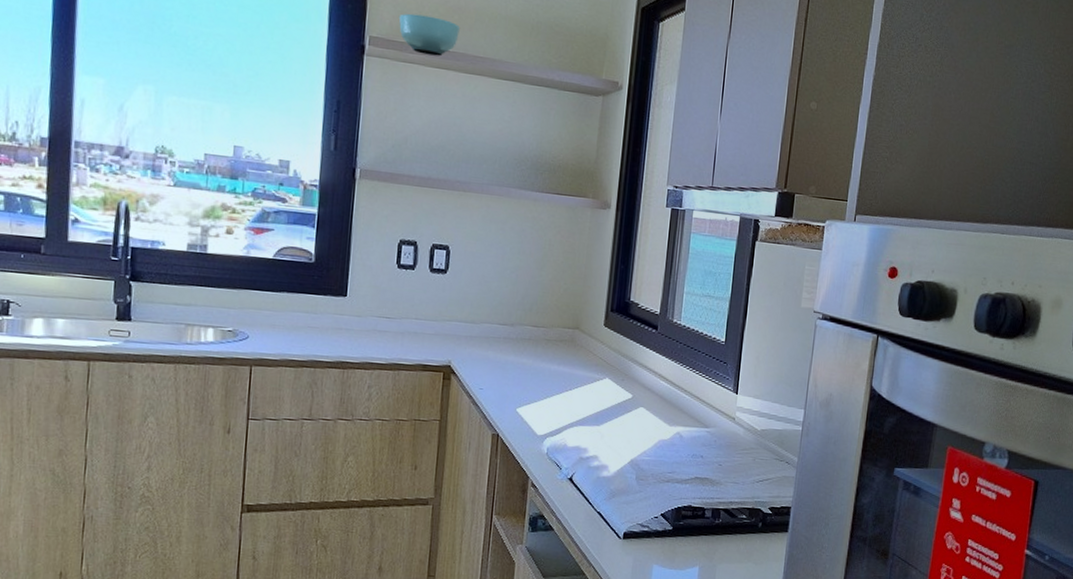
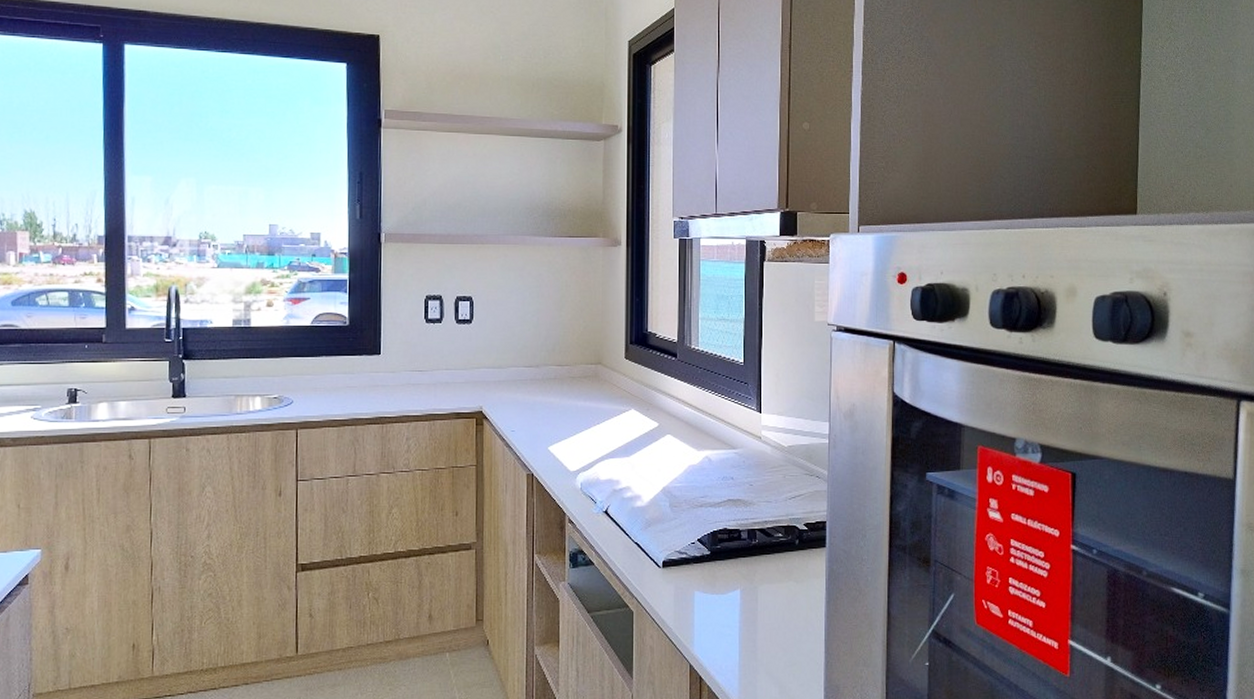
bowl: present [398,13,461,57] -> none [410,85,467,121]

